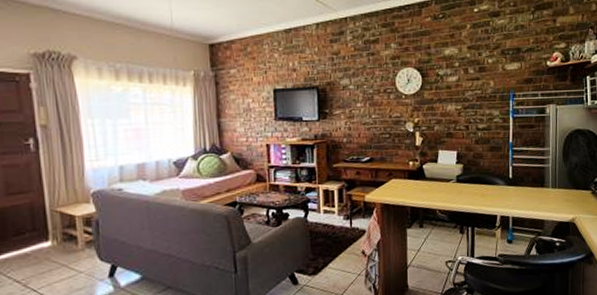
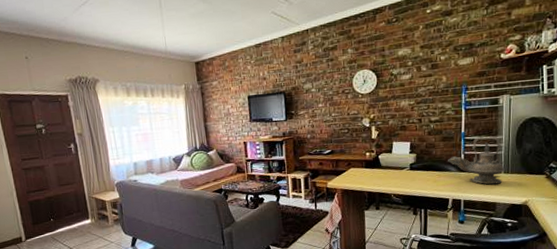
teapot: none [496,147,554,200] -> present [448,136,506,185]

